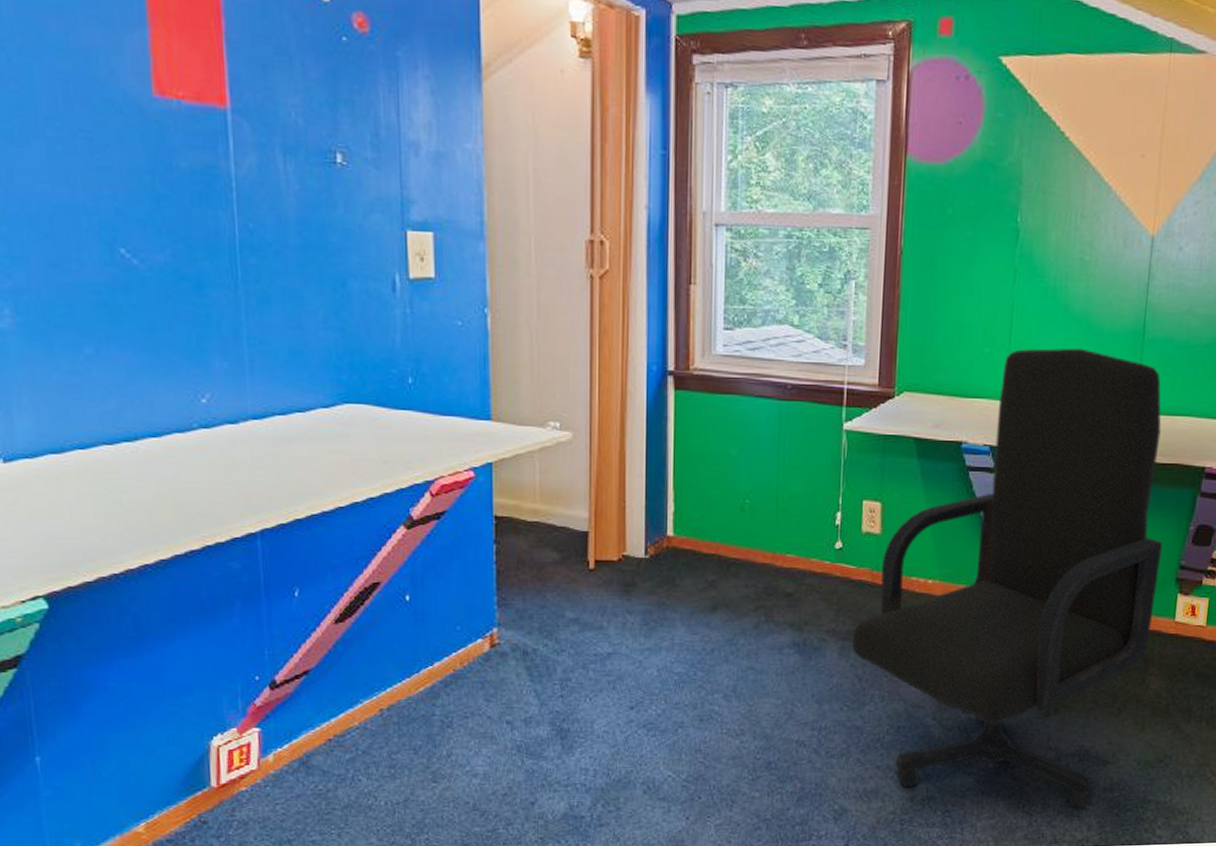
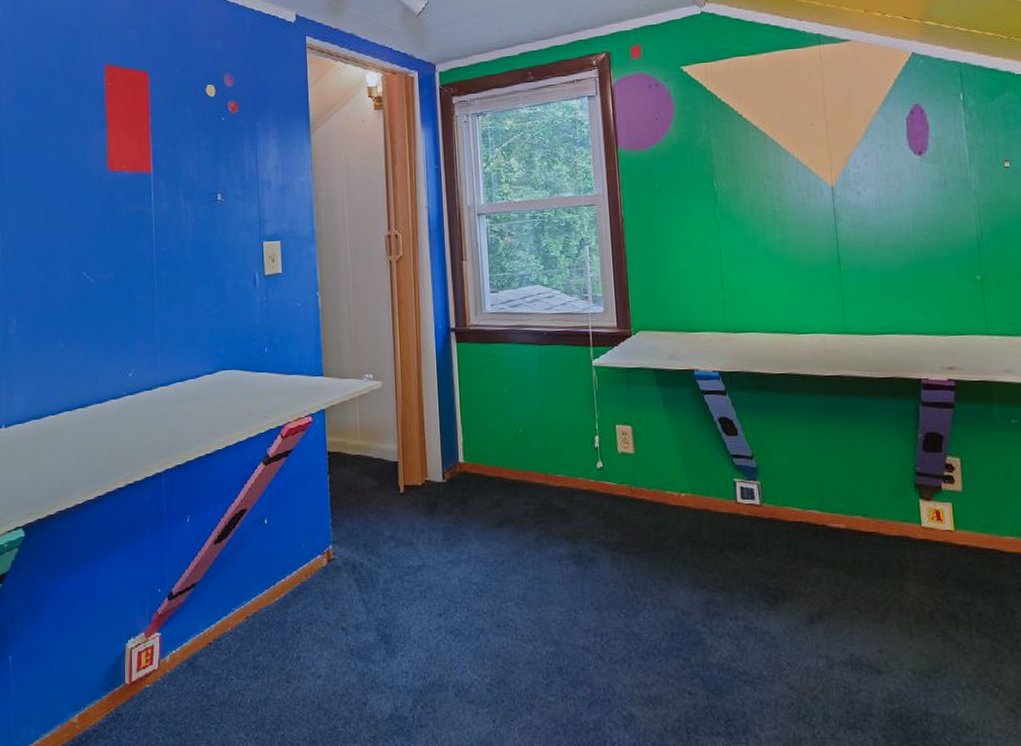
chair: present [851,348,1162,810] -> none [620,283,900,722]

